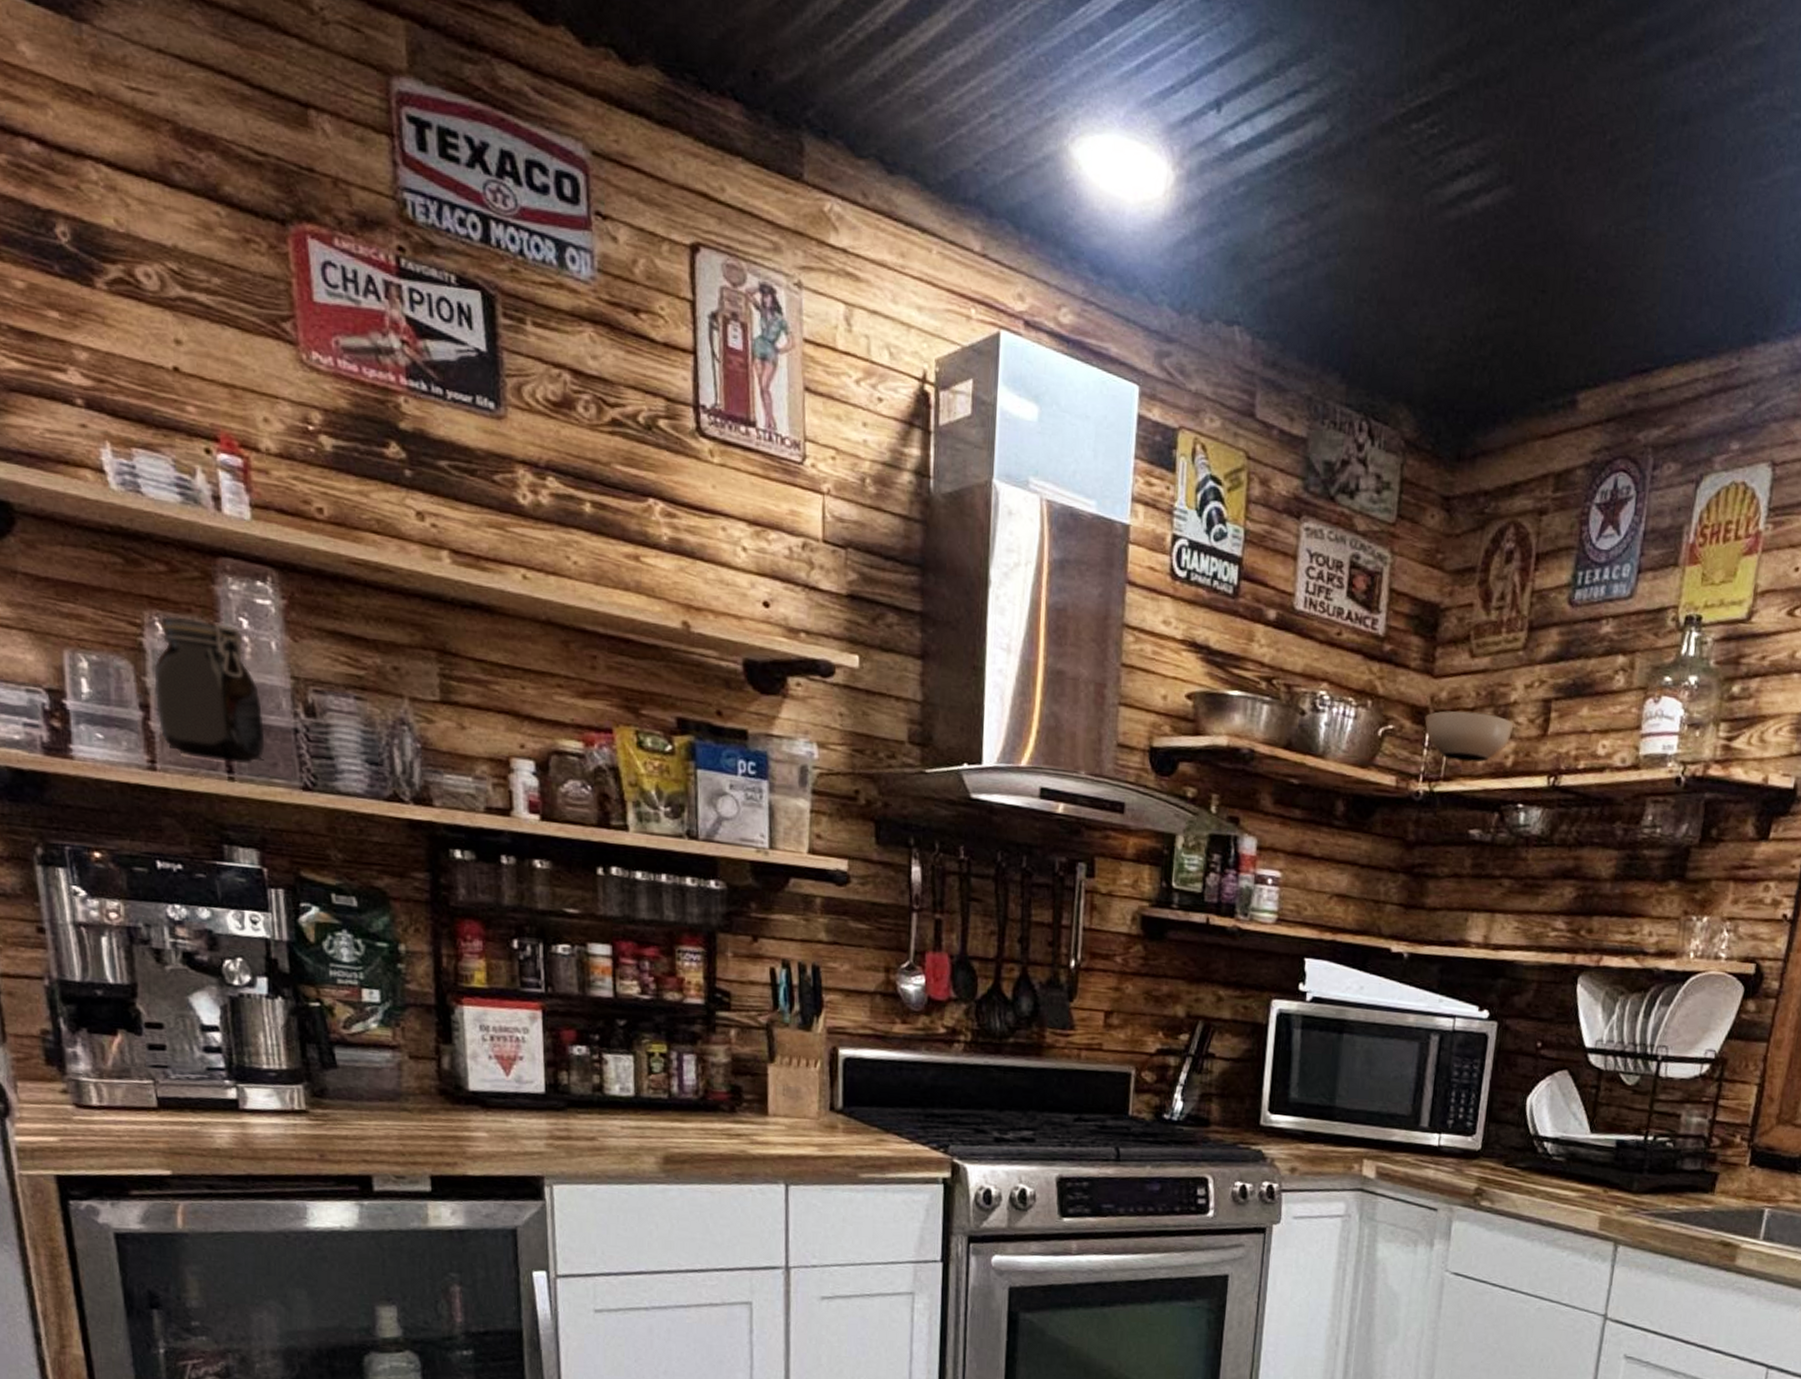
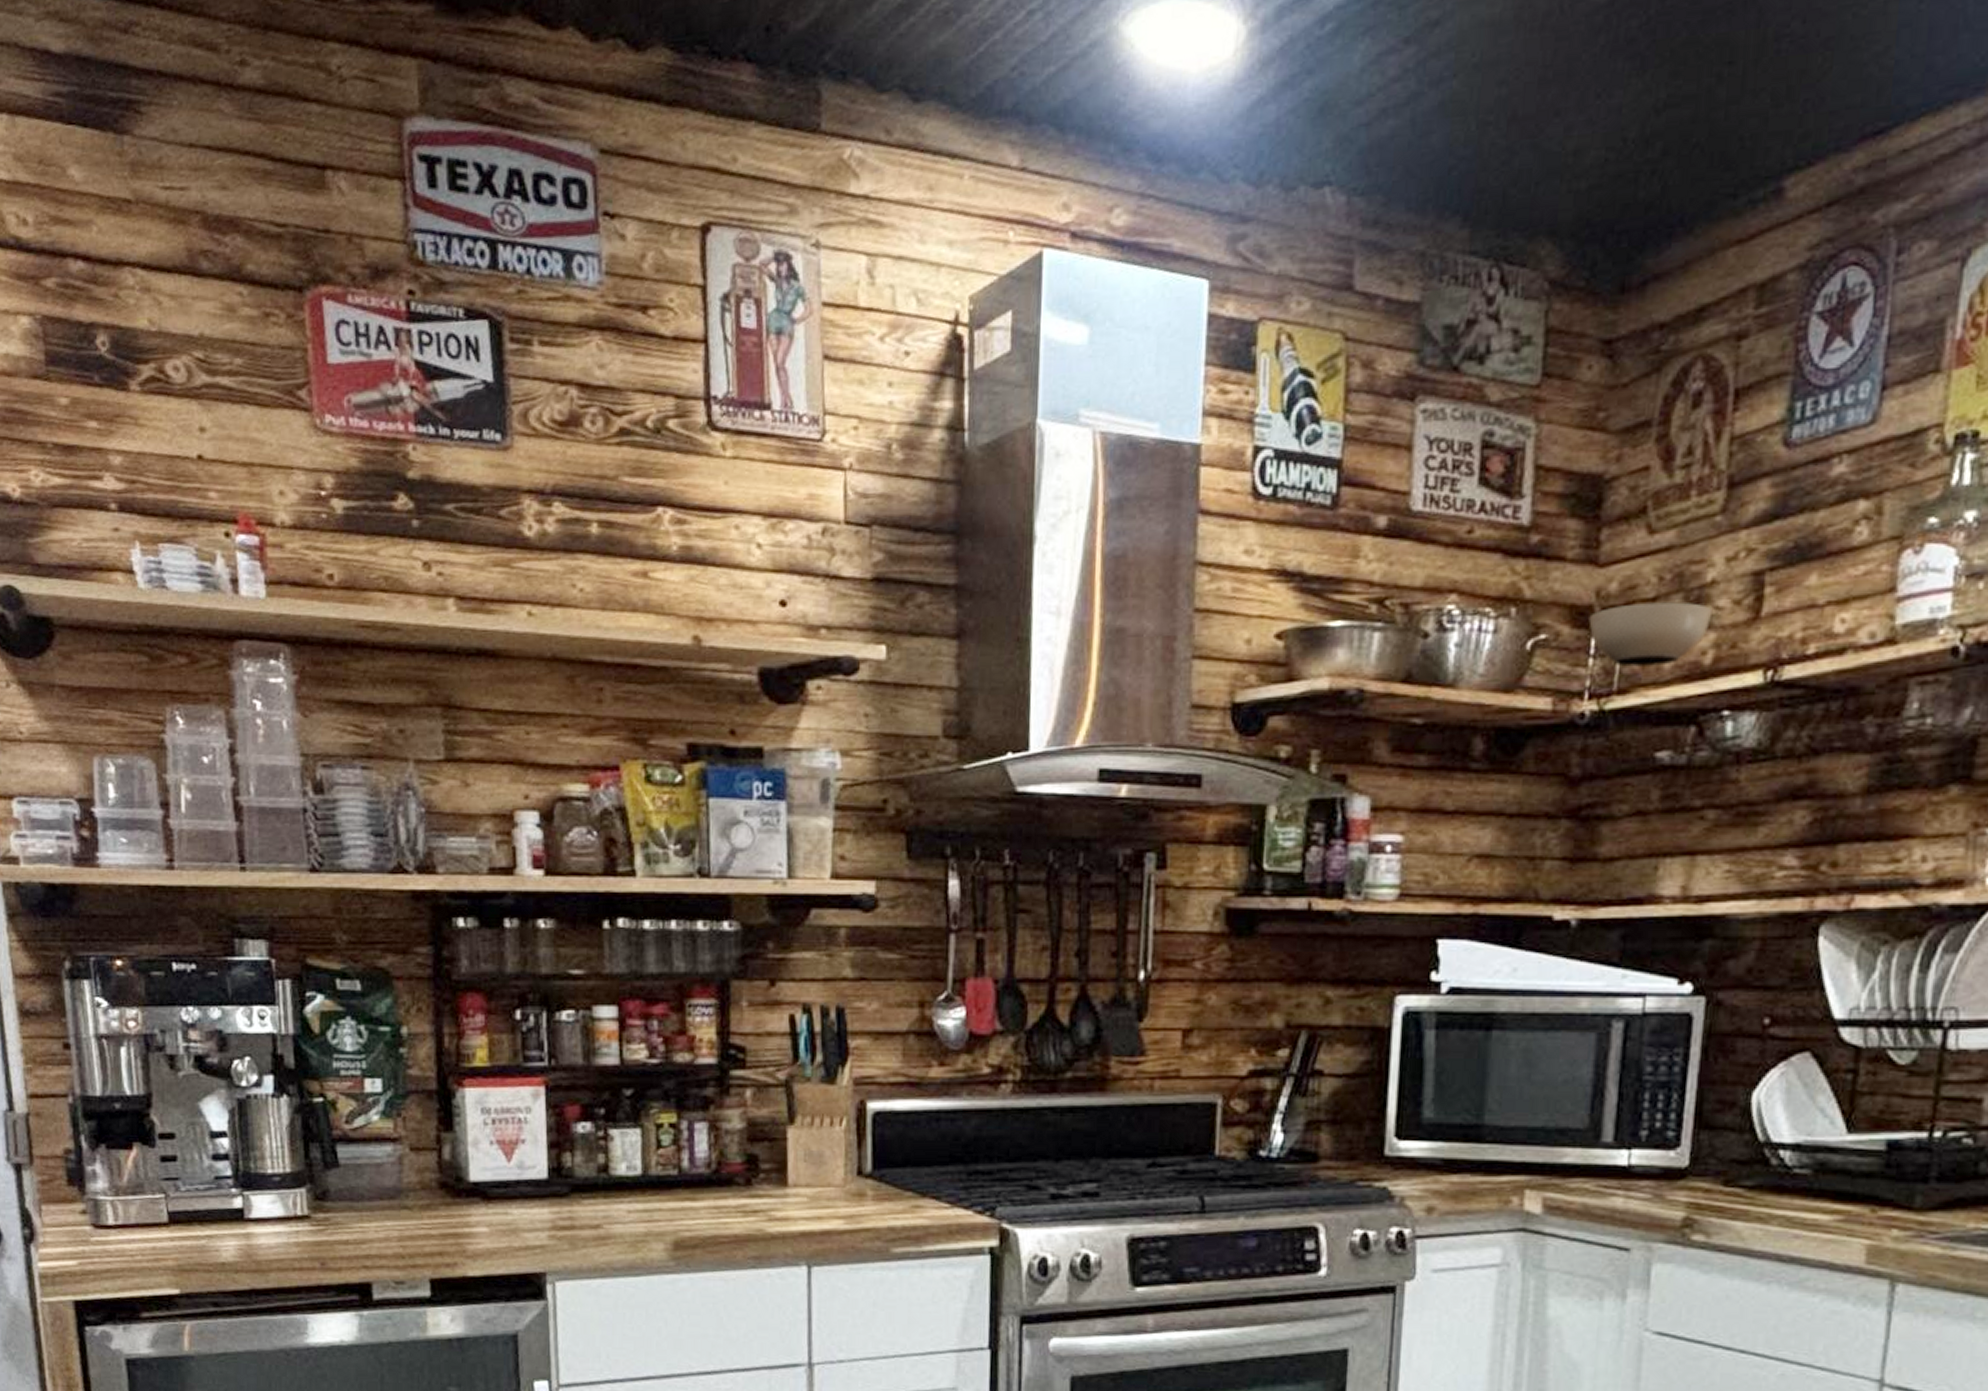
jar: present [154,616,265,765] -> none [174,708,275,852]

